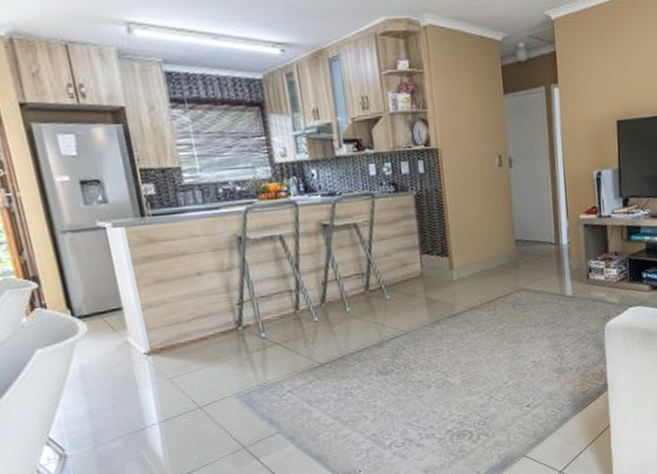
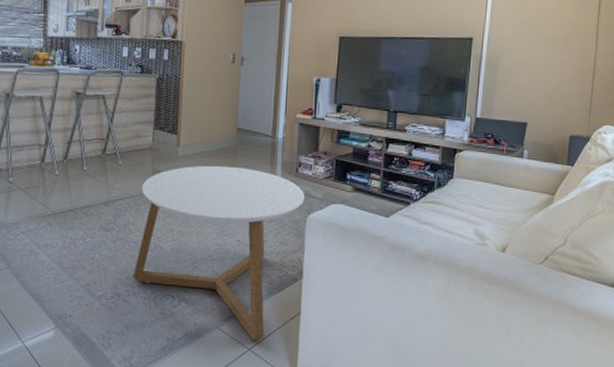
coffee table: none [416,282,600,462] -> present [132,165,305,341]

